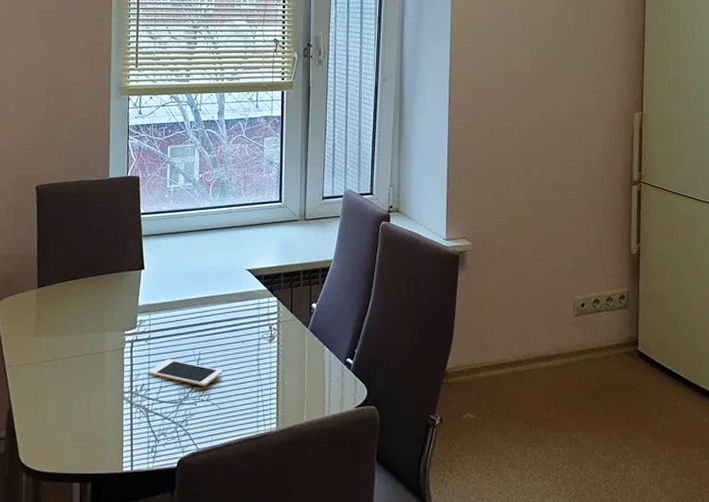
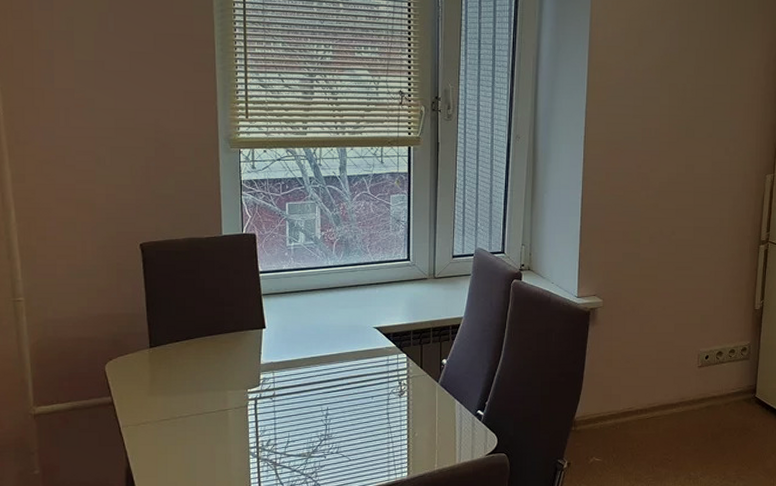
cell phone: present [148,359,223,387] -> none [274,415,352,440]

